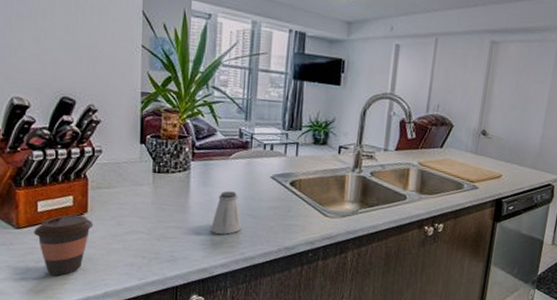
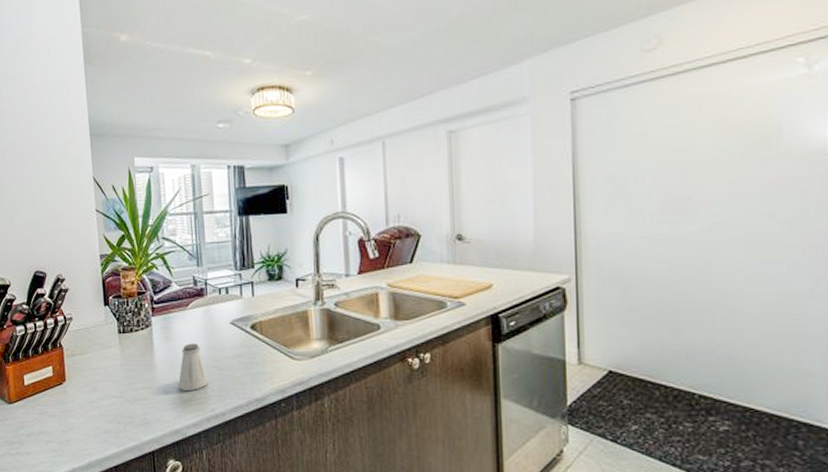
coffee cup: present [34,214,94,276] -> none [23,384,72,448]

